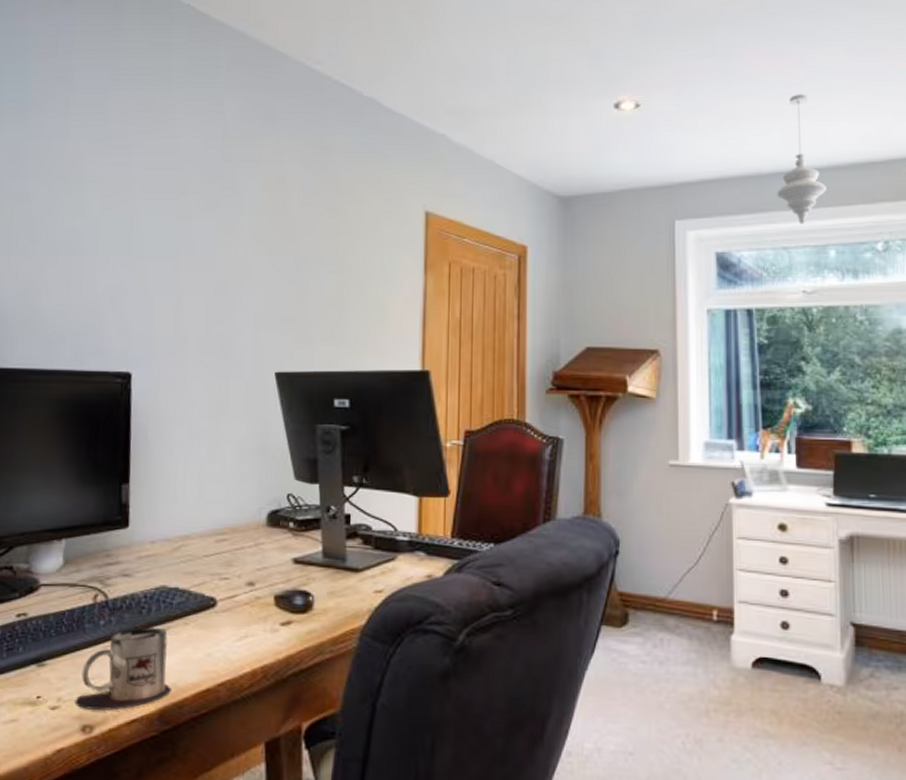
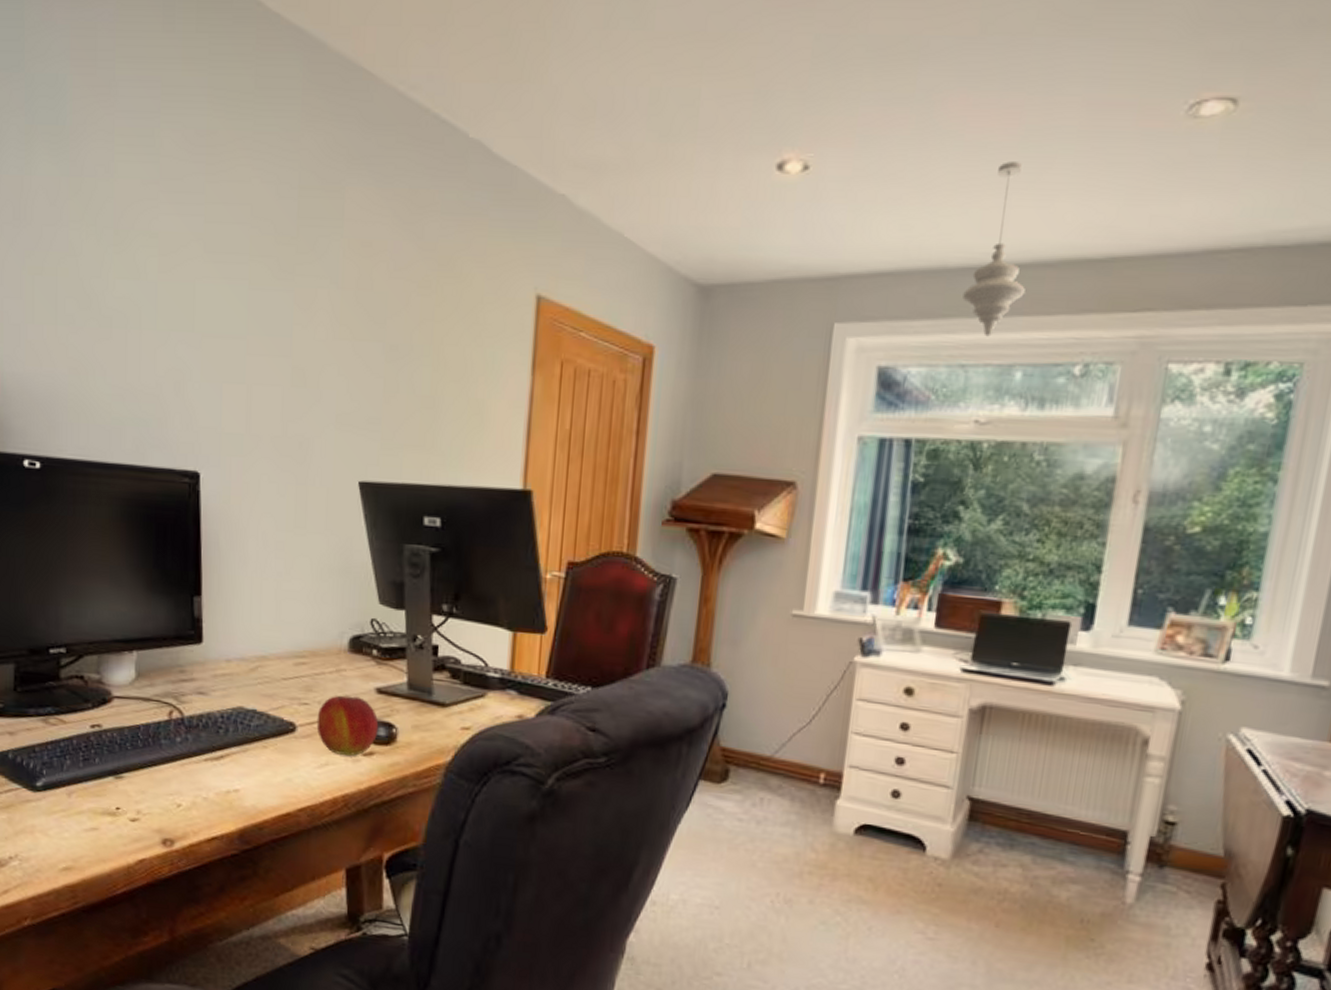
mug: present [75,628,171,711] -> none [154,747,251,827]
apple: none [236,568,296,626] -> present [316,695,379,756]

